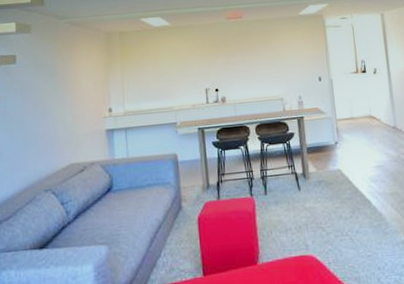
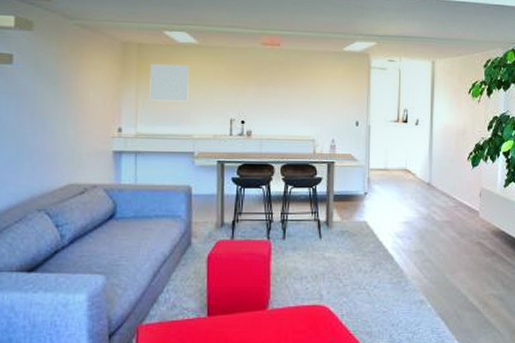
wall art: none [132,46,167,81] -> present [149,64,189,102]

